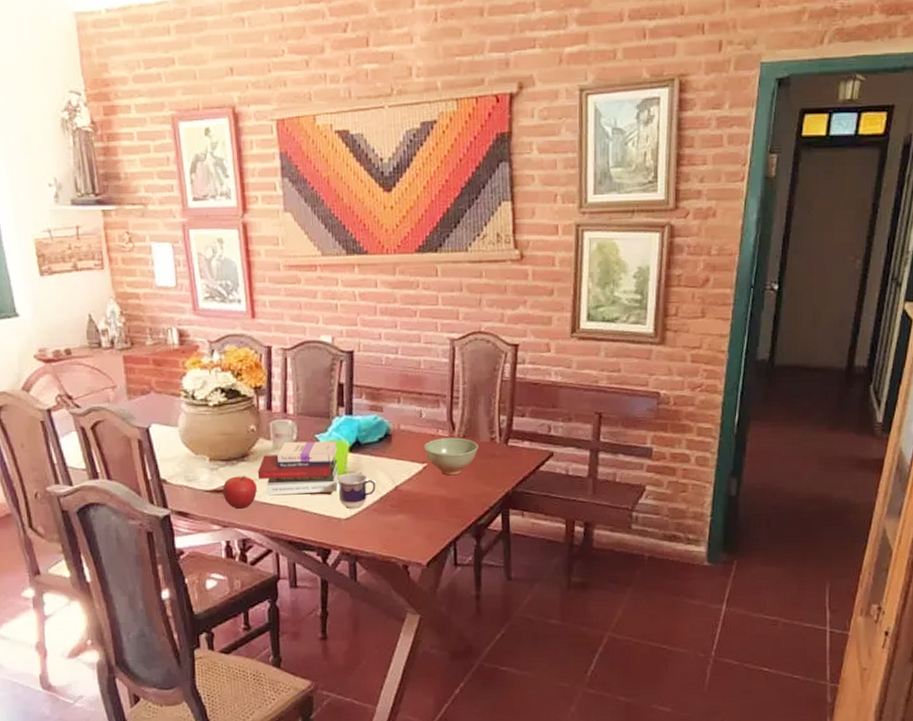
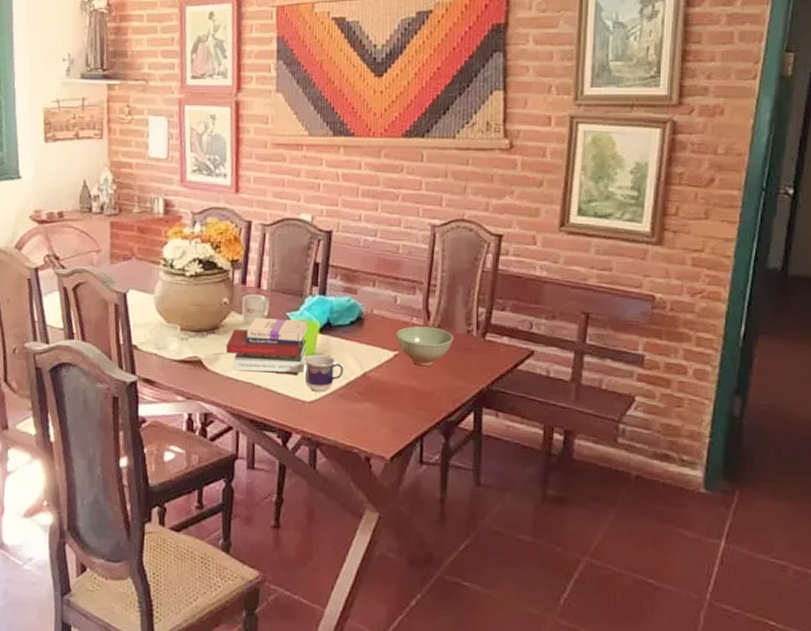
fruit: present [222,476,257,509] -> none [189,348,224,382]

